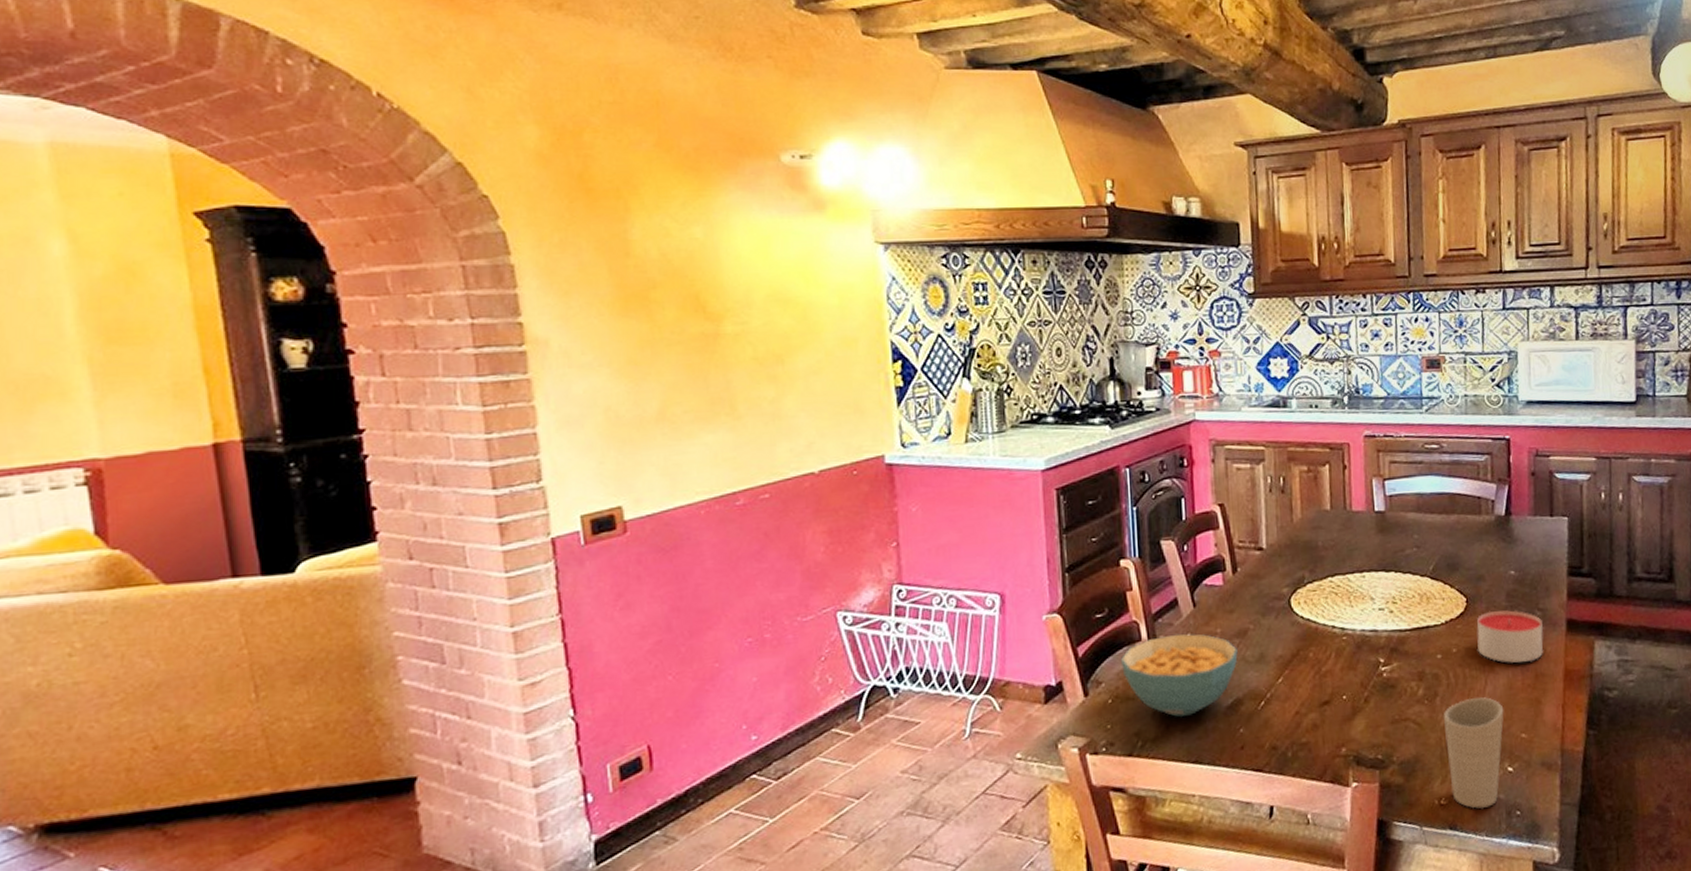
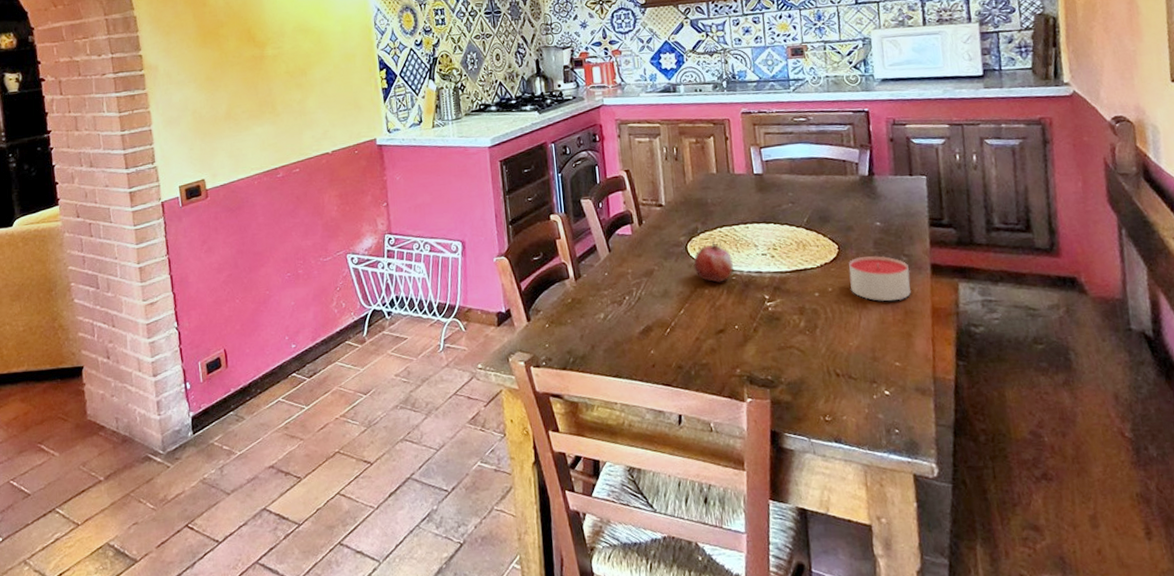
cereal bowl: present [1120,634,1238,717] -> none [553,273,646,339]
fruit: none [1297,592,1344,644] -> present [693,240,733,283]
cup: present [1443,697,1504,809] -> none [823,330,878,426]

